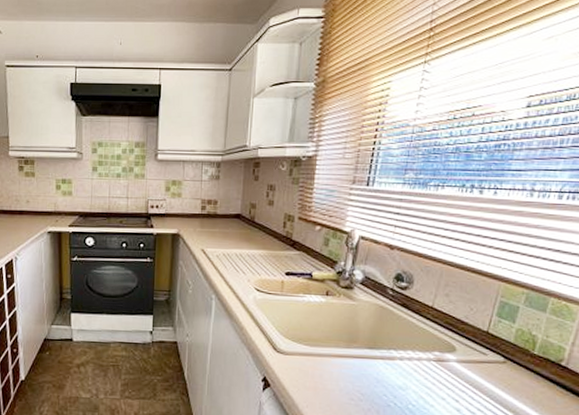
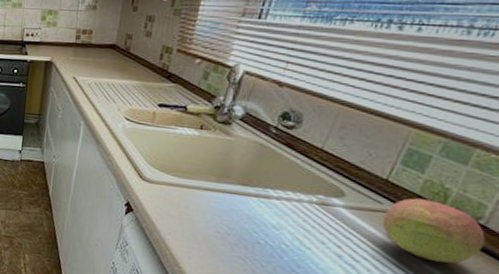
fruit: none [489,347,569,405] -> present [382,198,486,264]

